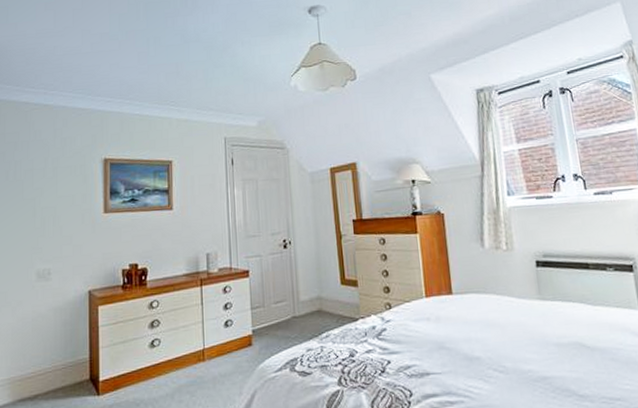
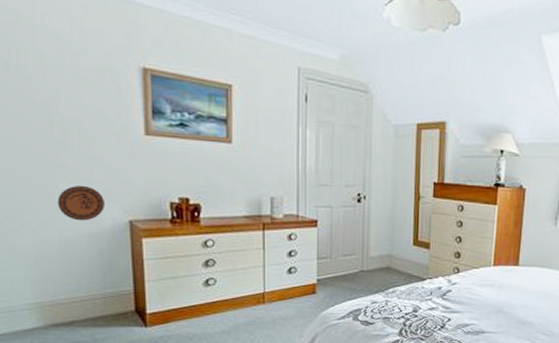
decorative plate: none [33,263,70,296] -> present [57,185,105,221]

